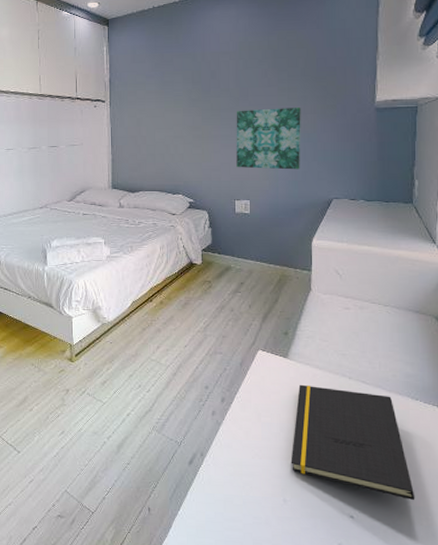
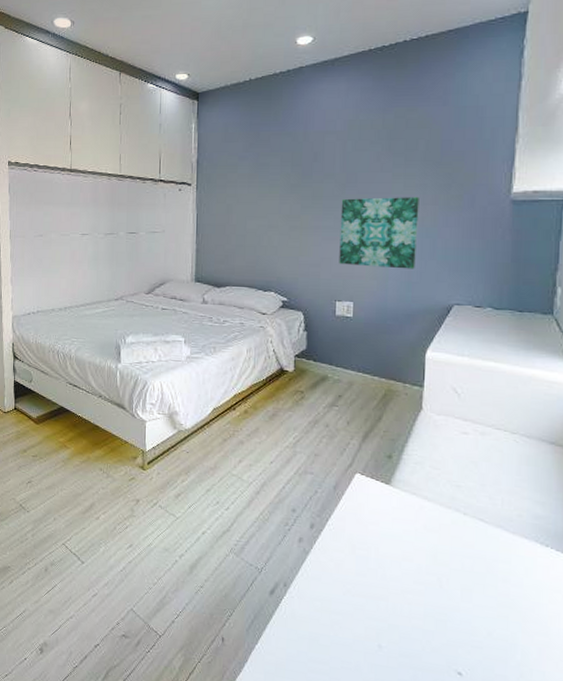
notepad: present [290,384,415,500] -> none [388,516,540,663]

